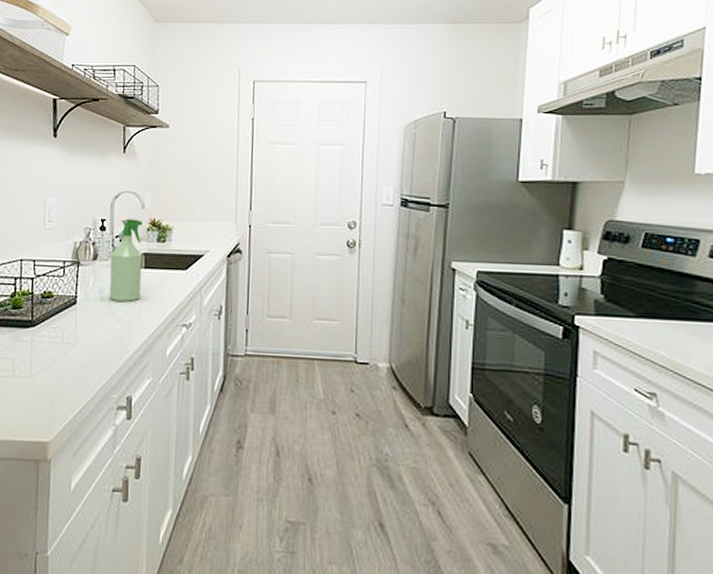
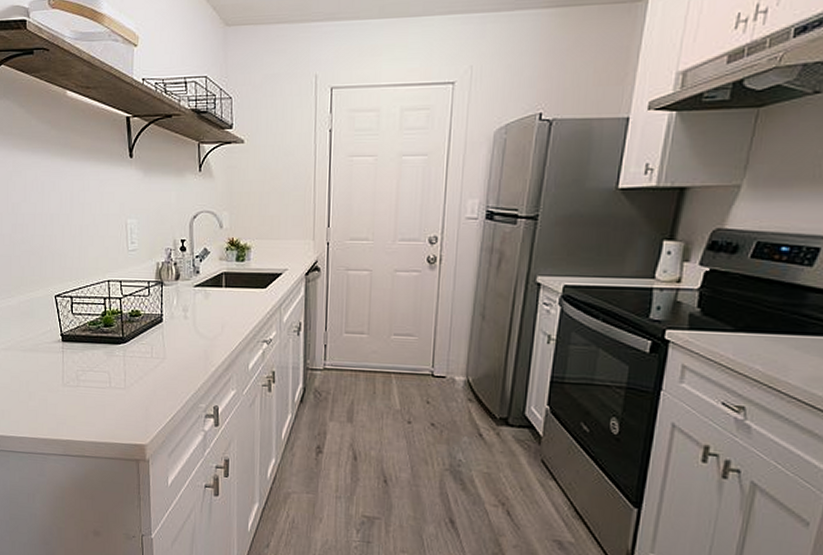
spray bottle: present [109,219,143,302] -> none [192,239,223,319]

